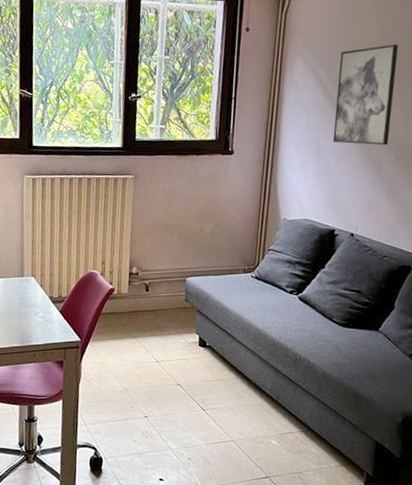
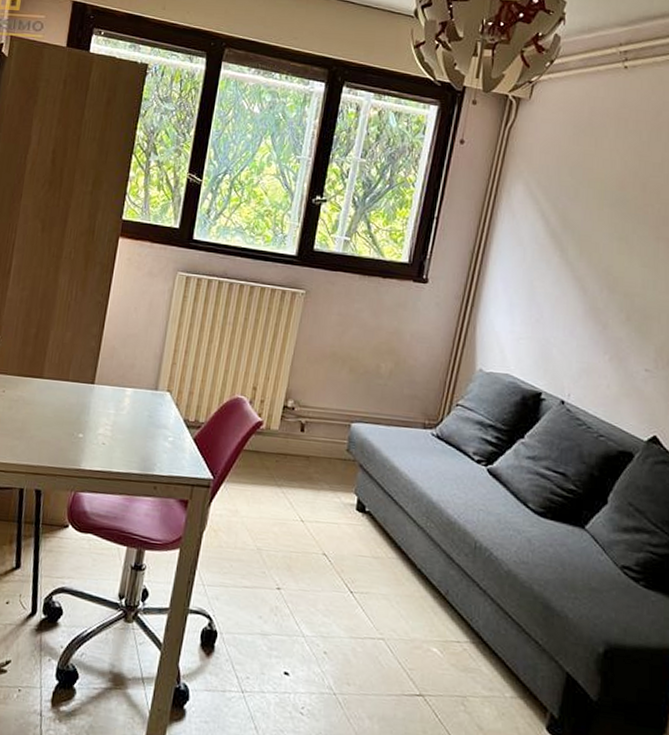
wall art: present [333,44,399,145] -> none [550,181,642,300]

